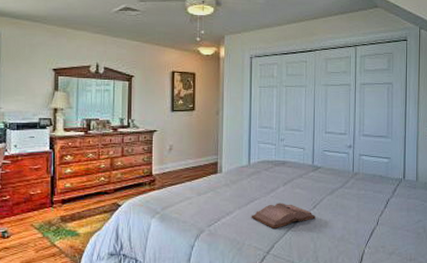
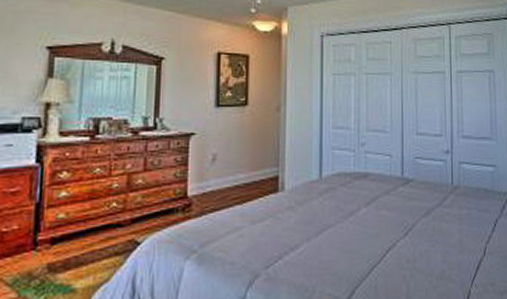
hardback book: present [251,203,316,229] -> none [323,230,408,267]

